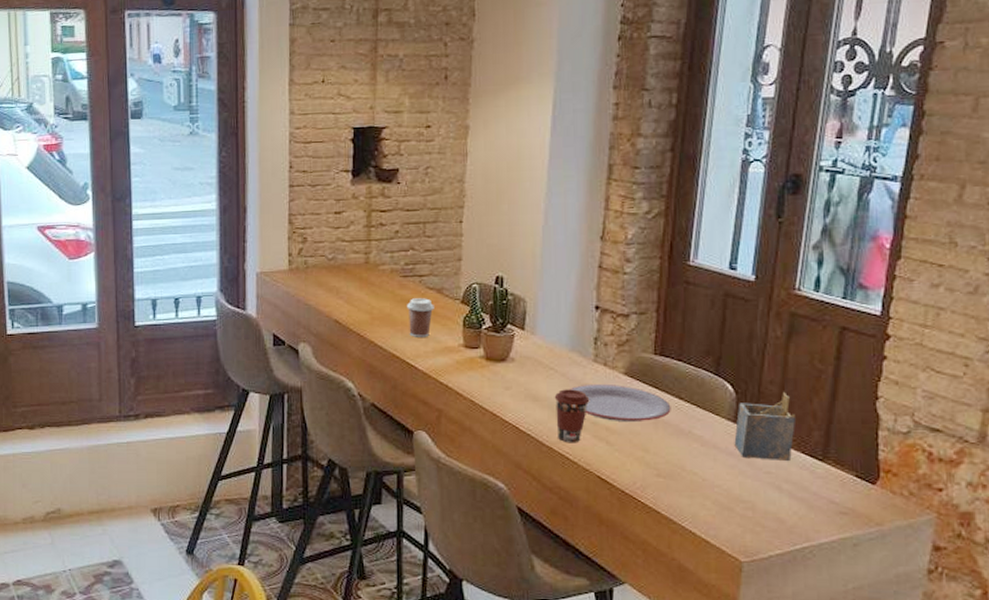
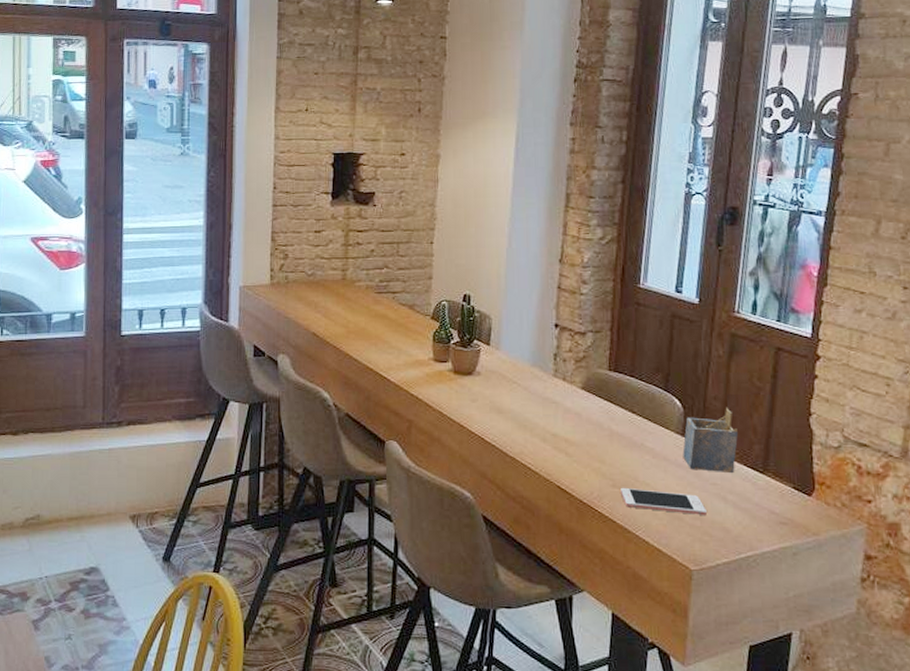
coffee cup: present [407,298,434,337] -> none [381,314,406,351]
coffee cup: present [554,389,590,443] -> none [517,402,550,454]
plate: present [570,383,671,423] -> none [531,397,625,435]
cell phone: none [666,477,759,506] -> present [621,487,707,516]

